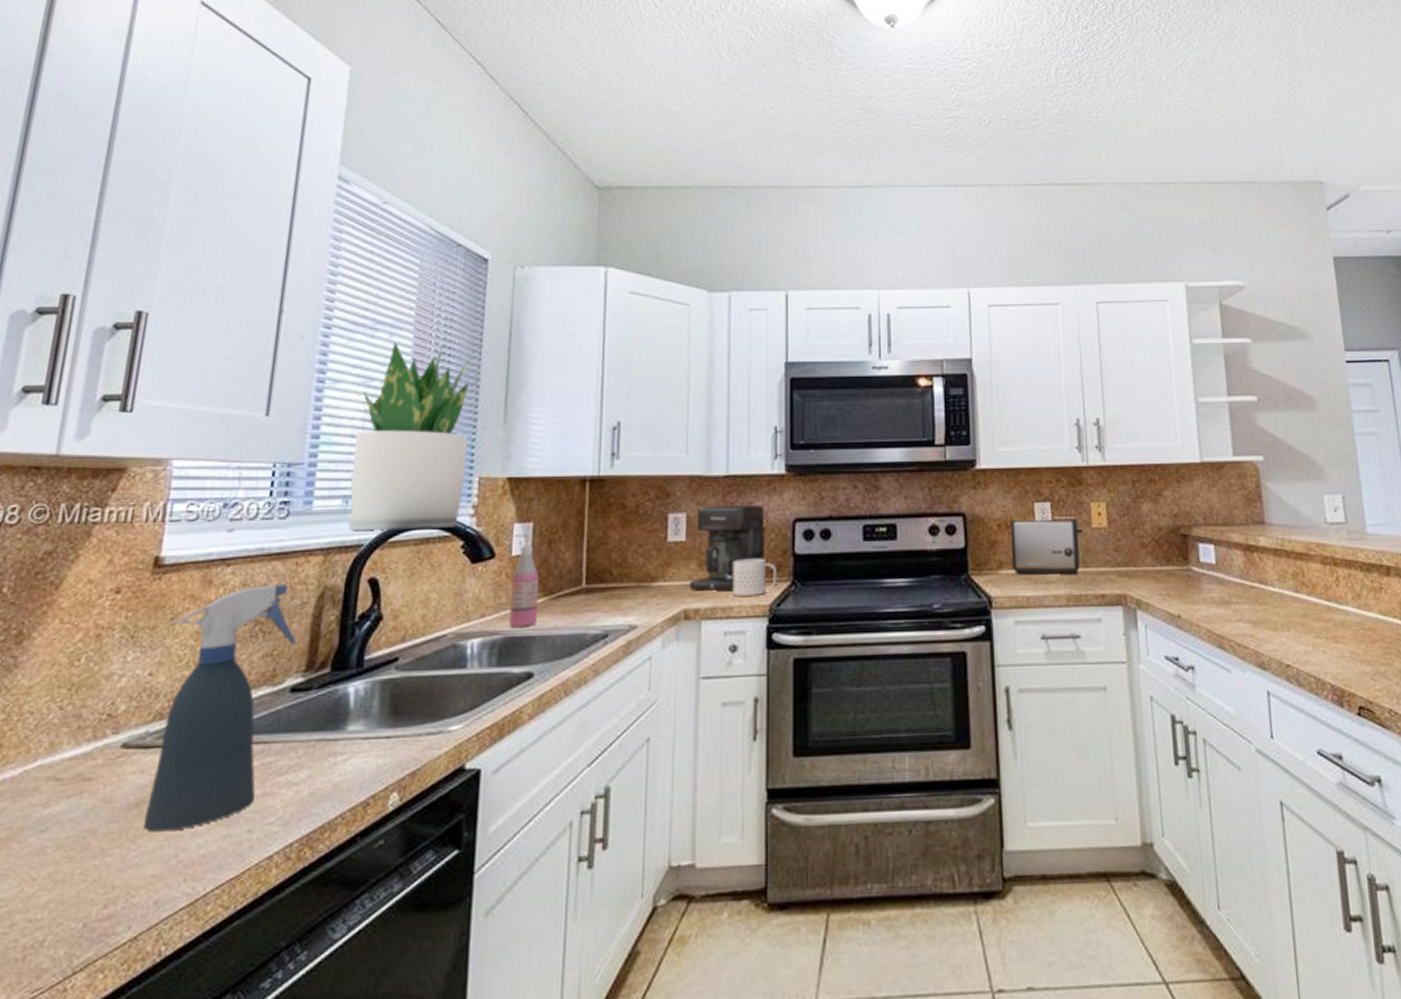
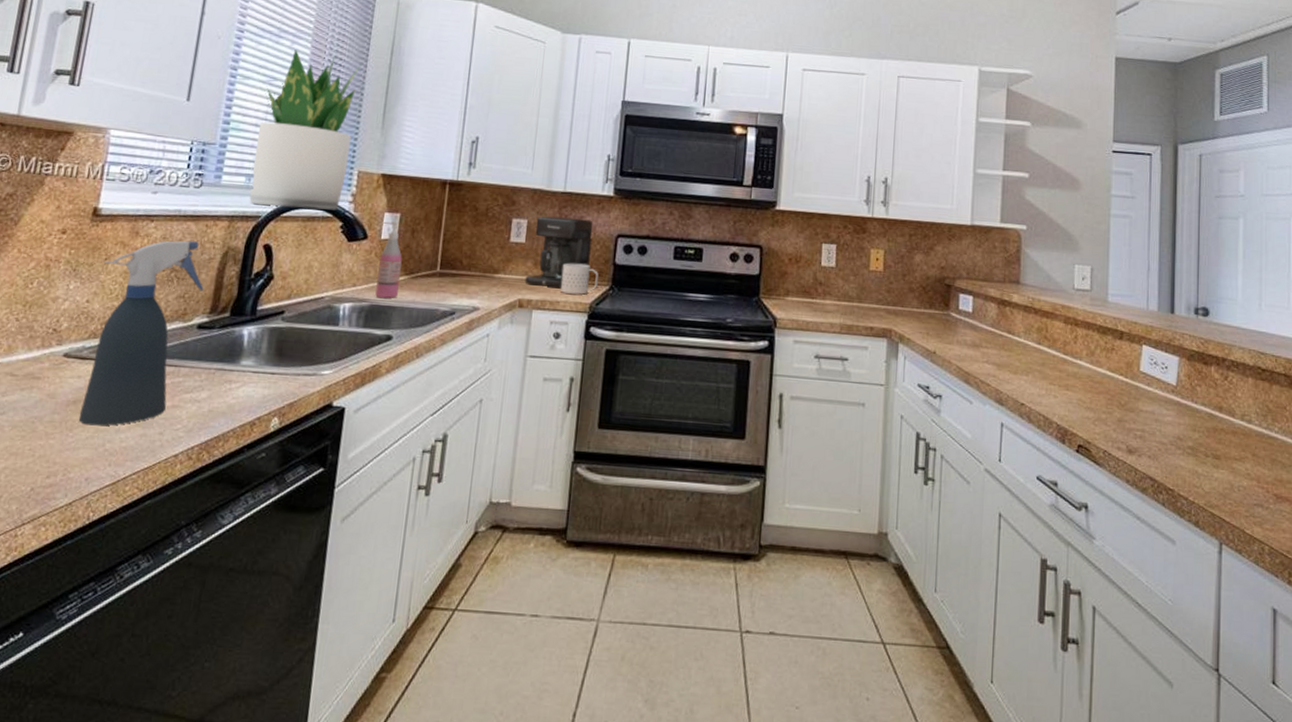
toaster: present [1011,516,1084,575] -> none [798,255,862,308]

